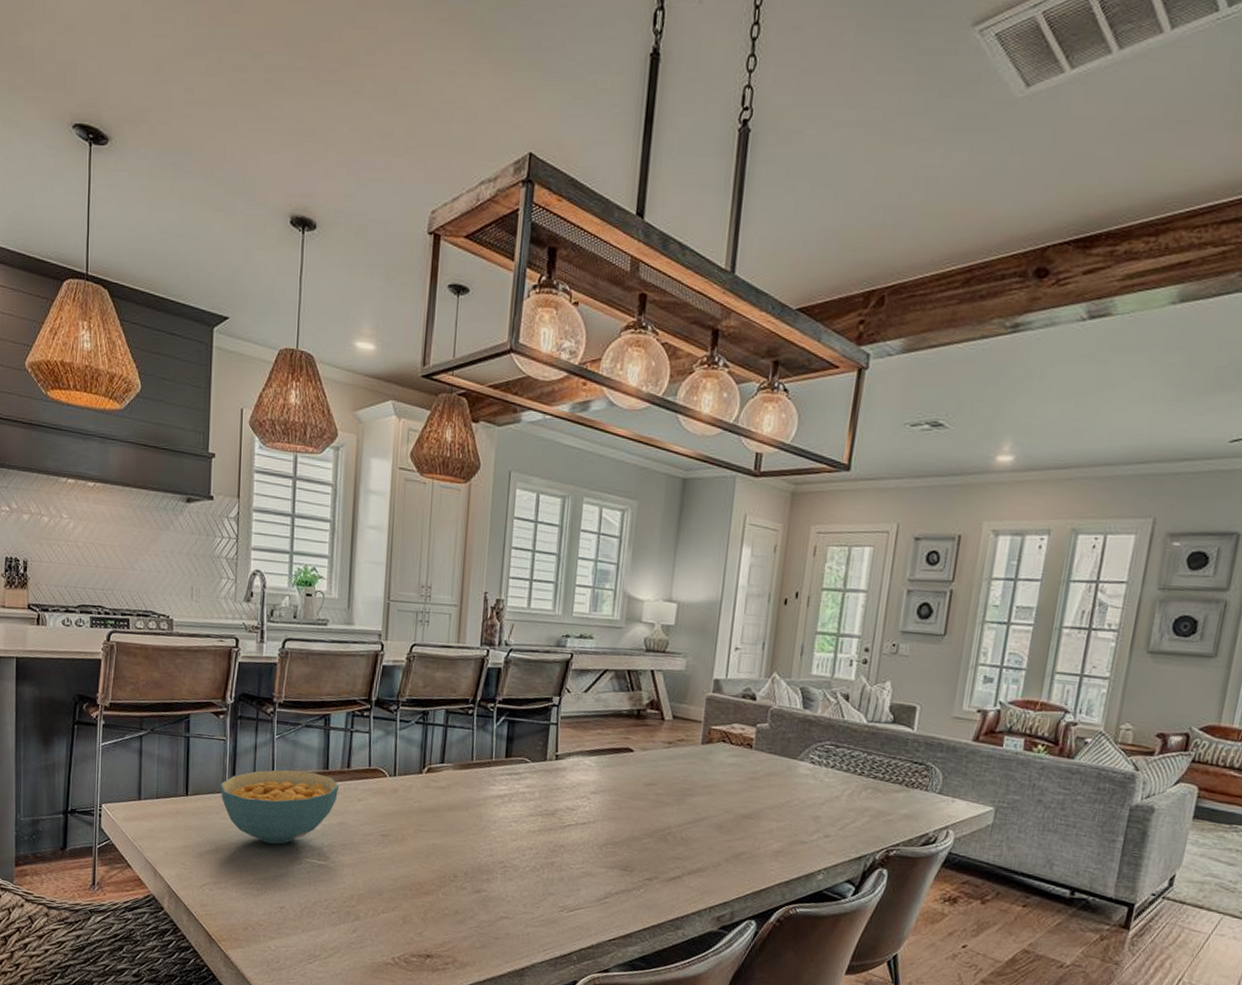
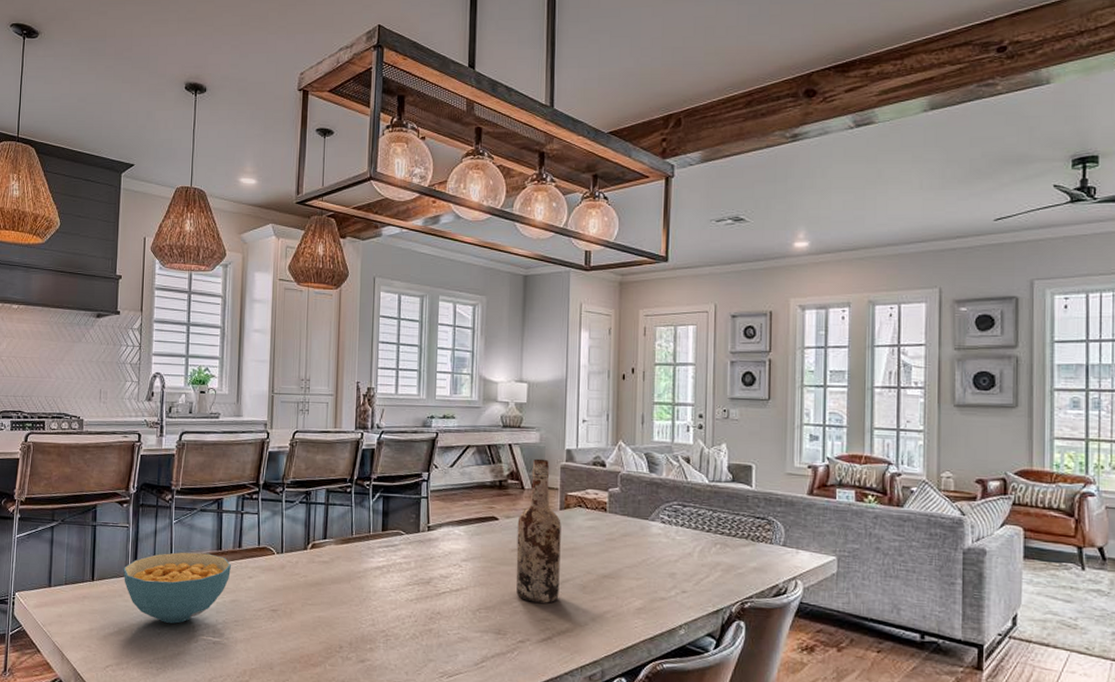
wine bottle: none [647,687,702,842] -> present [516,458,561,603]

